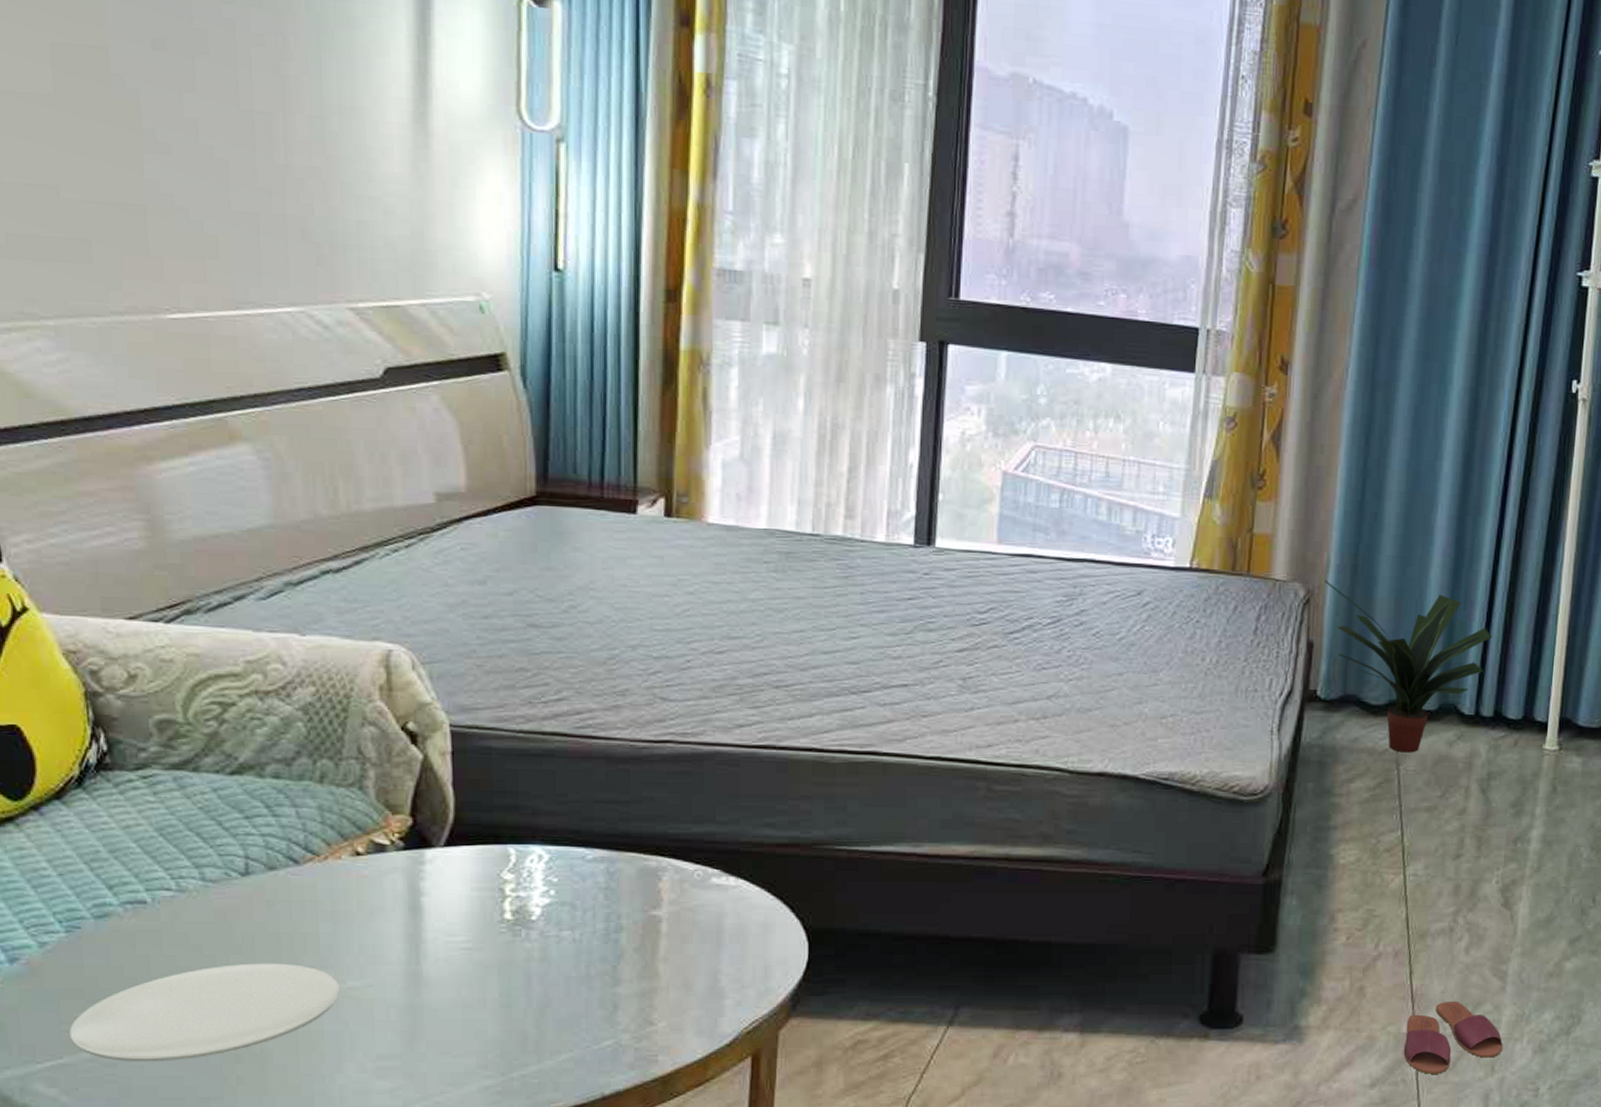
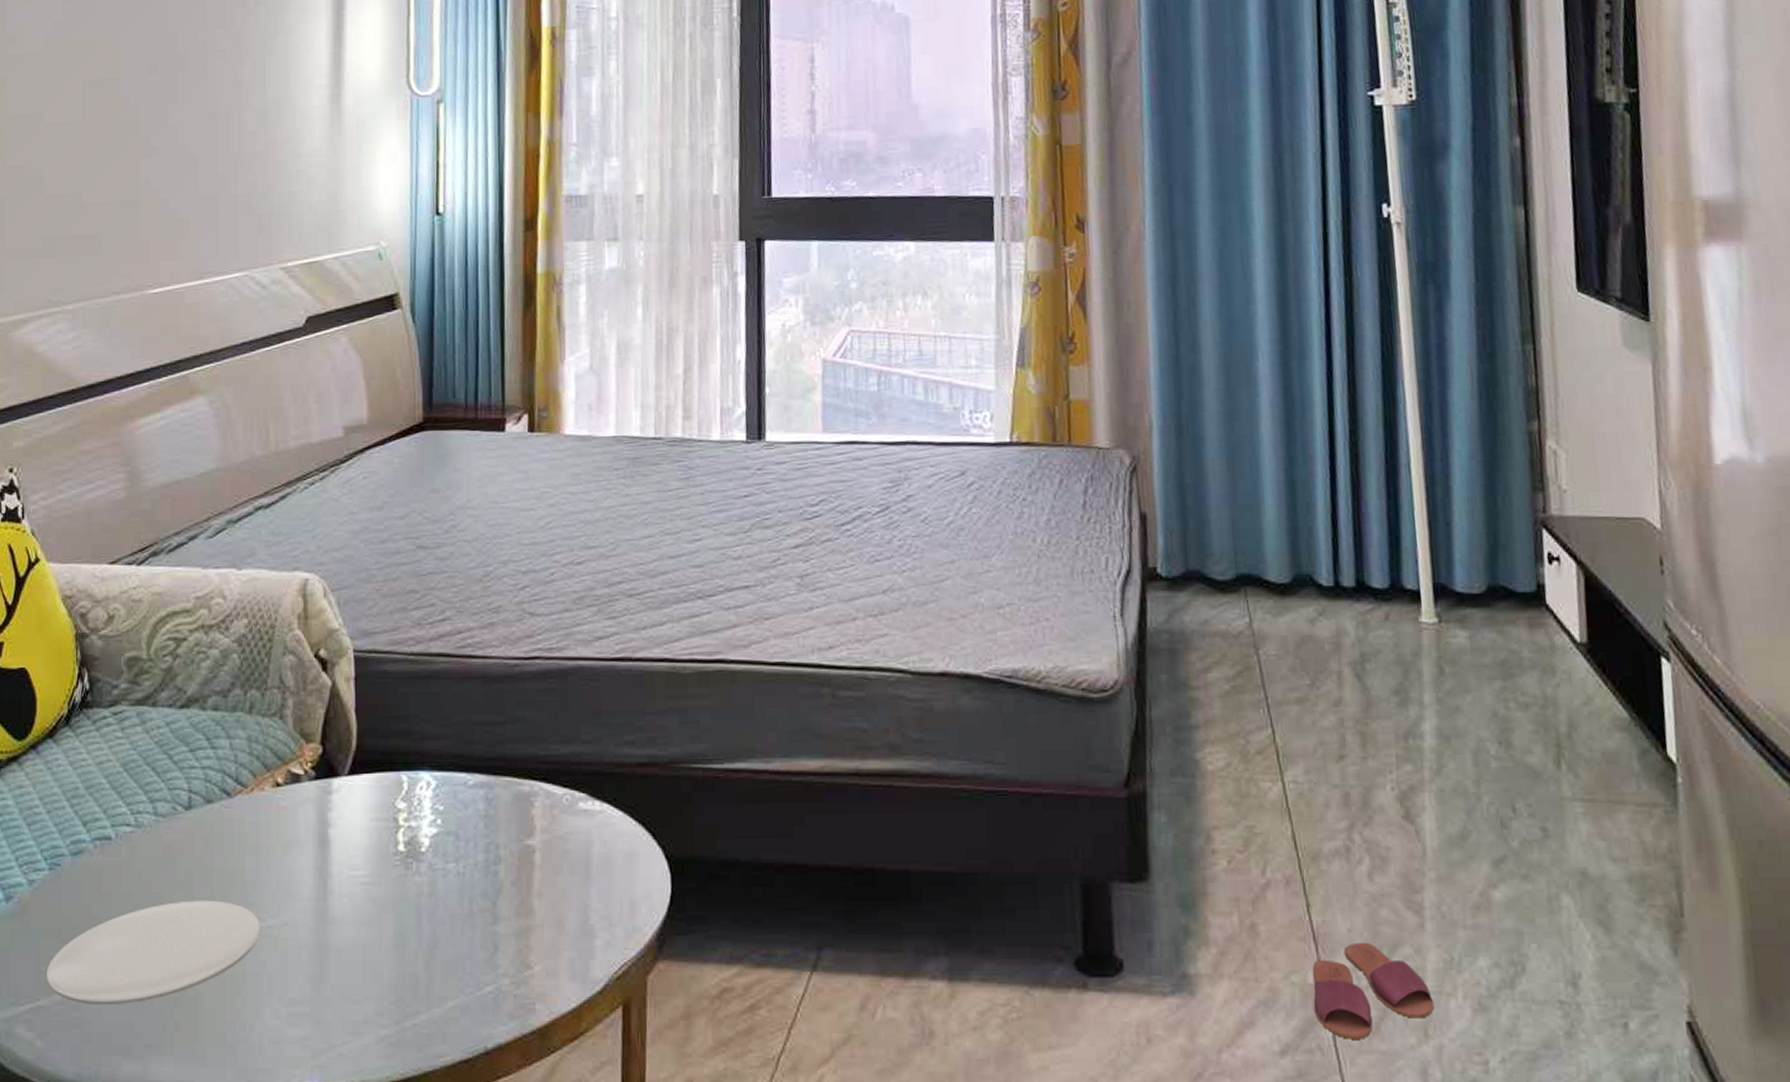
potted plant: present [1325,579,1492,753] -> none [1149,443,1339,635]

